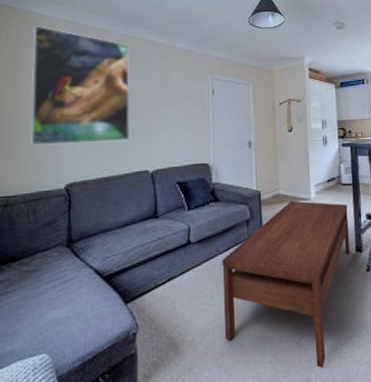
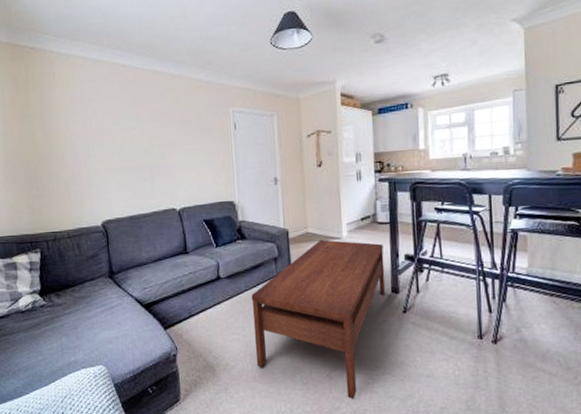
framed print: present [30,25,130,146] -> none [54,65,155,186]

